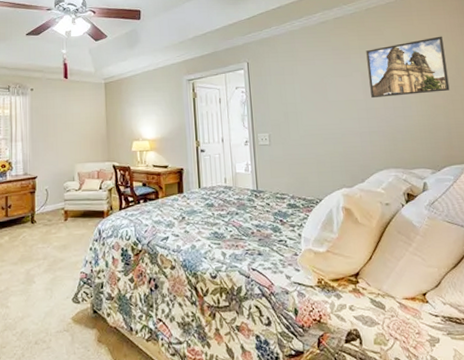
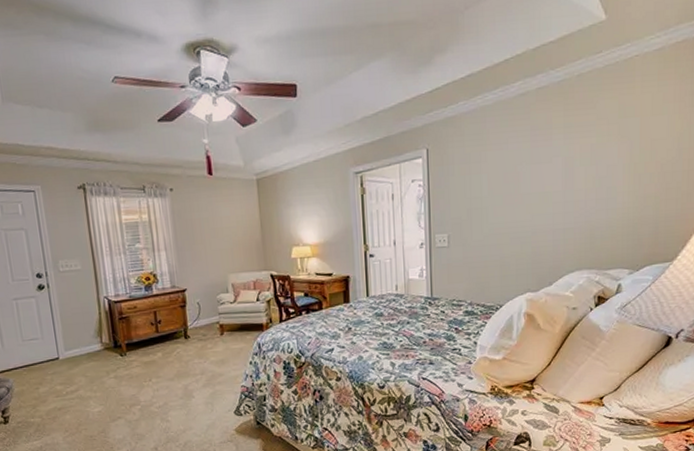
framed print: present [366,36,450,99] -> none [571,108,668,189]

